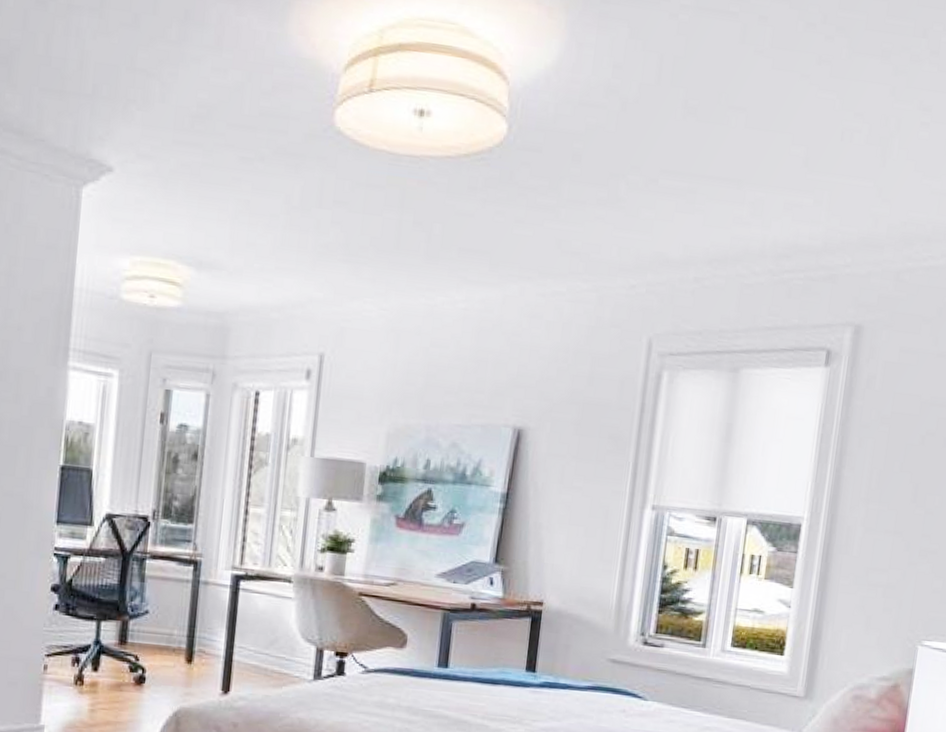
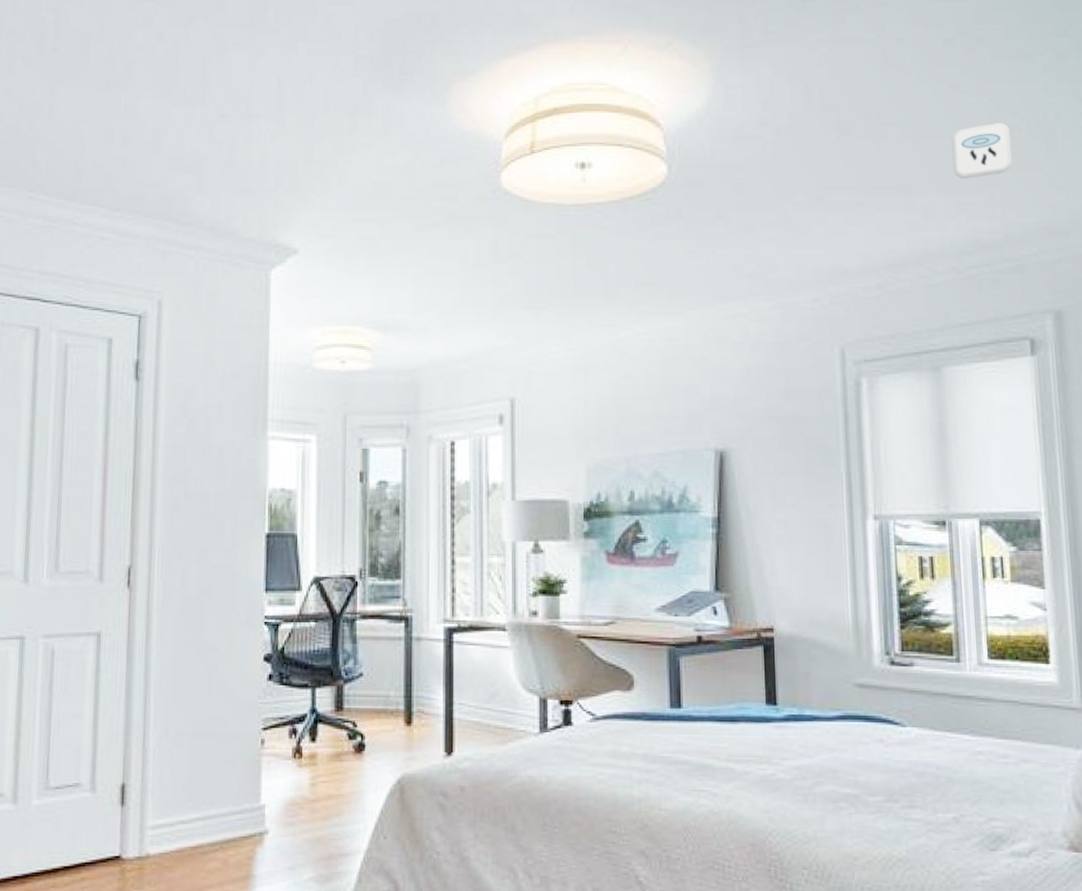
smoke detector: none [788,122,851,179] -> present [951,122,1012,179]

